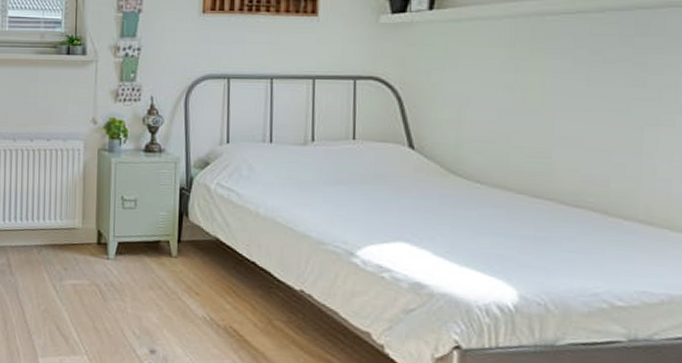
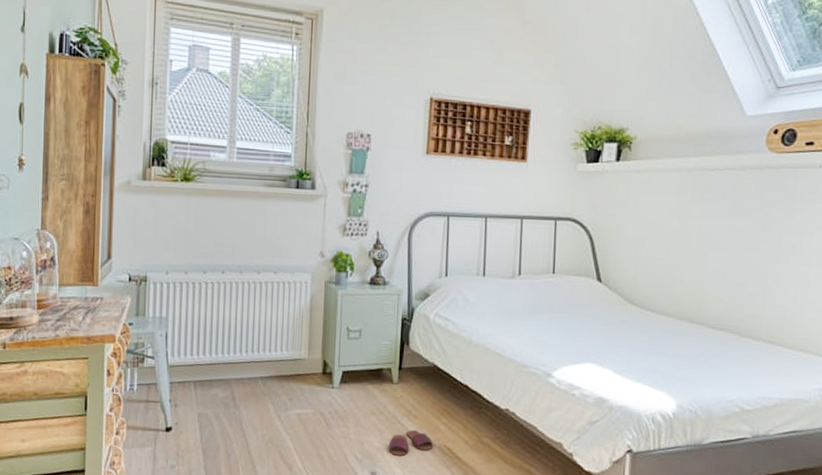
slippers: none [168,307,218,335] -> present [388,430,434,456]

